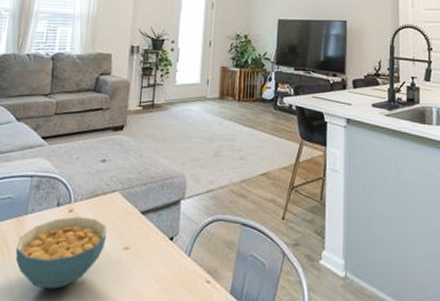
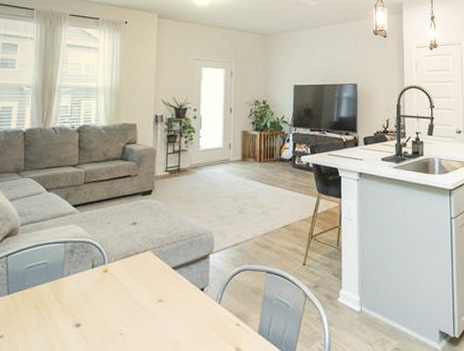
cereal bowl: present [15,216,107,290] -> none [54,276,141,343]

